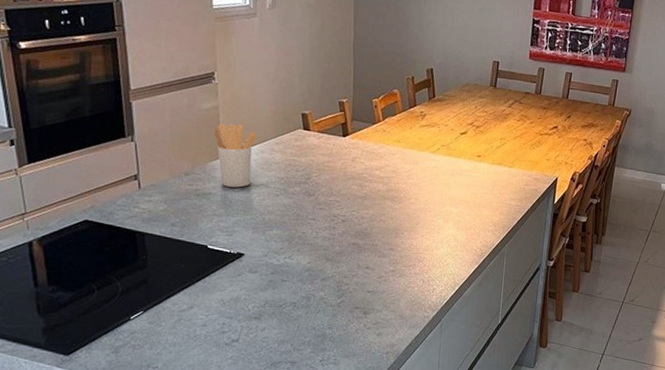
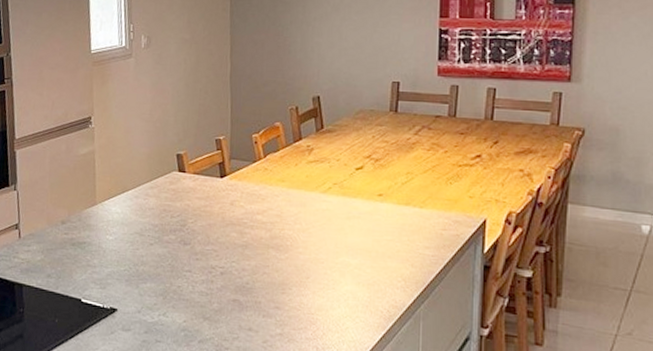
utensil holder: present [213,123,257,188] -> none [89,168,132,236]

